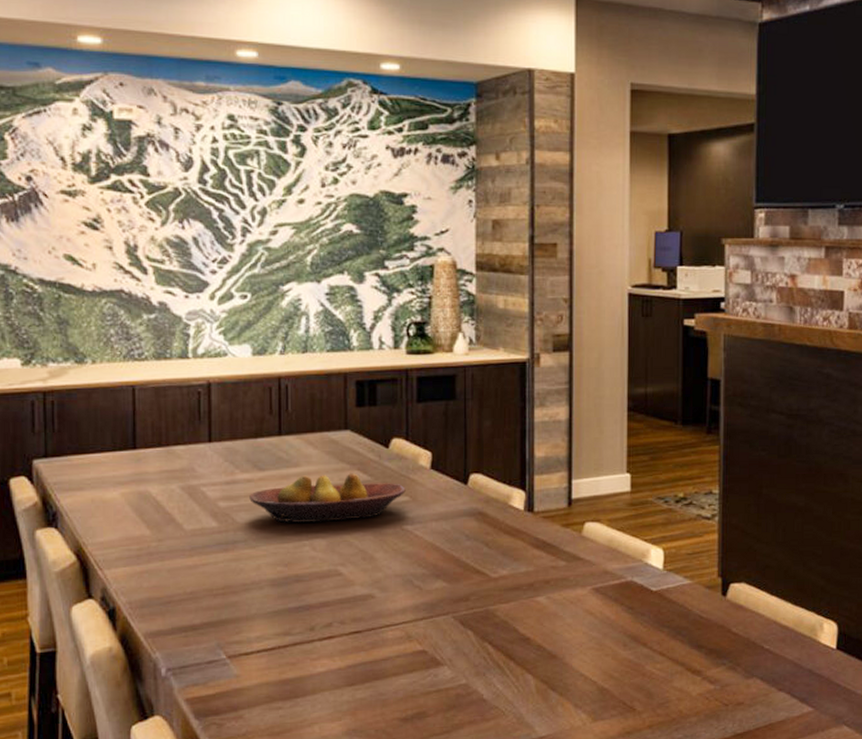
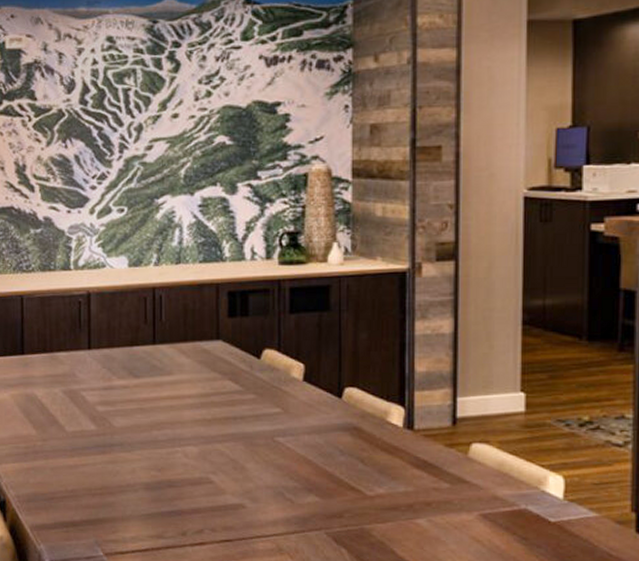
fruit bowl: present [249,473,406,523] -> none [125,383,277,430]

